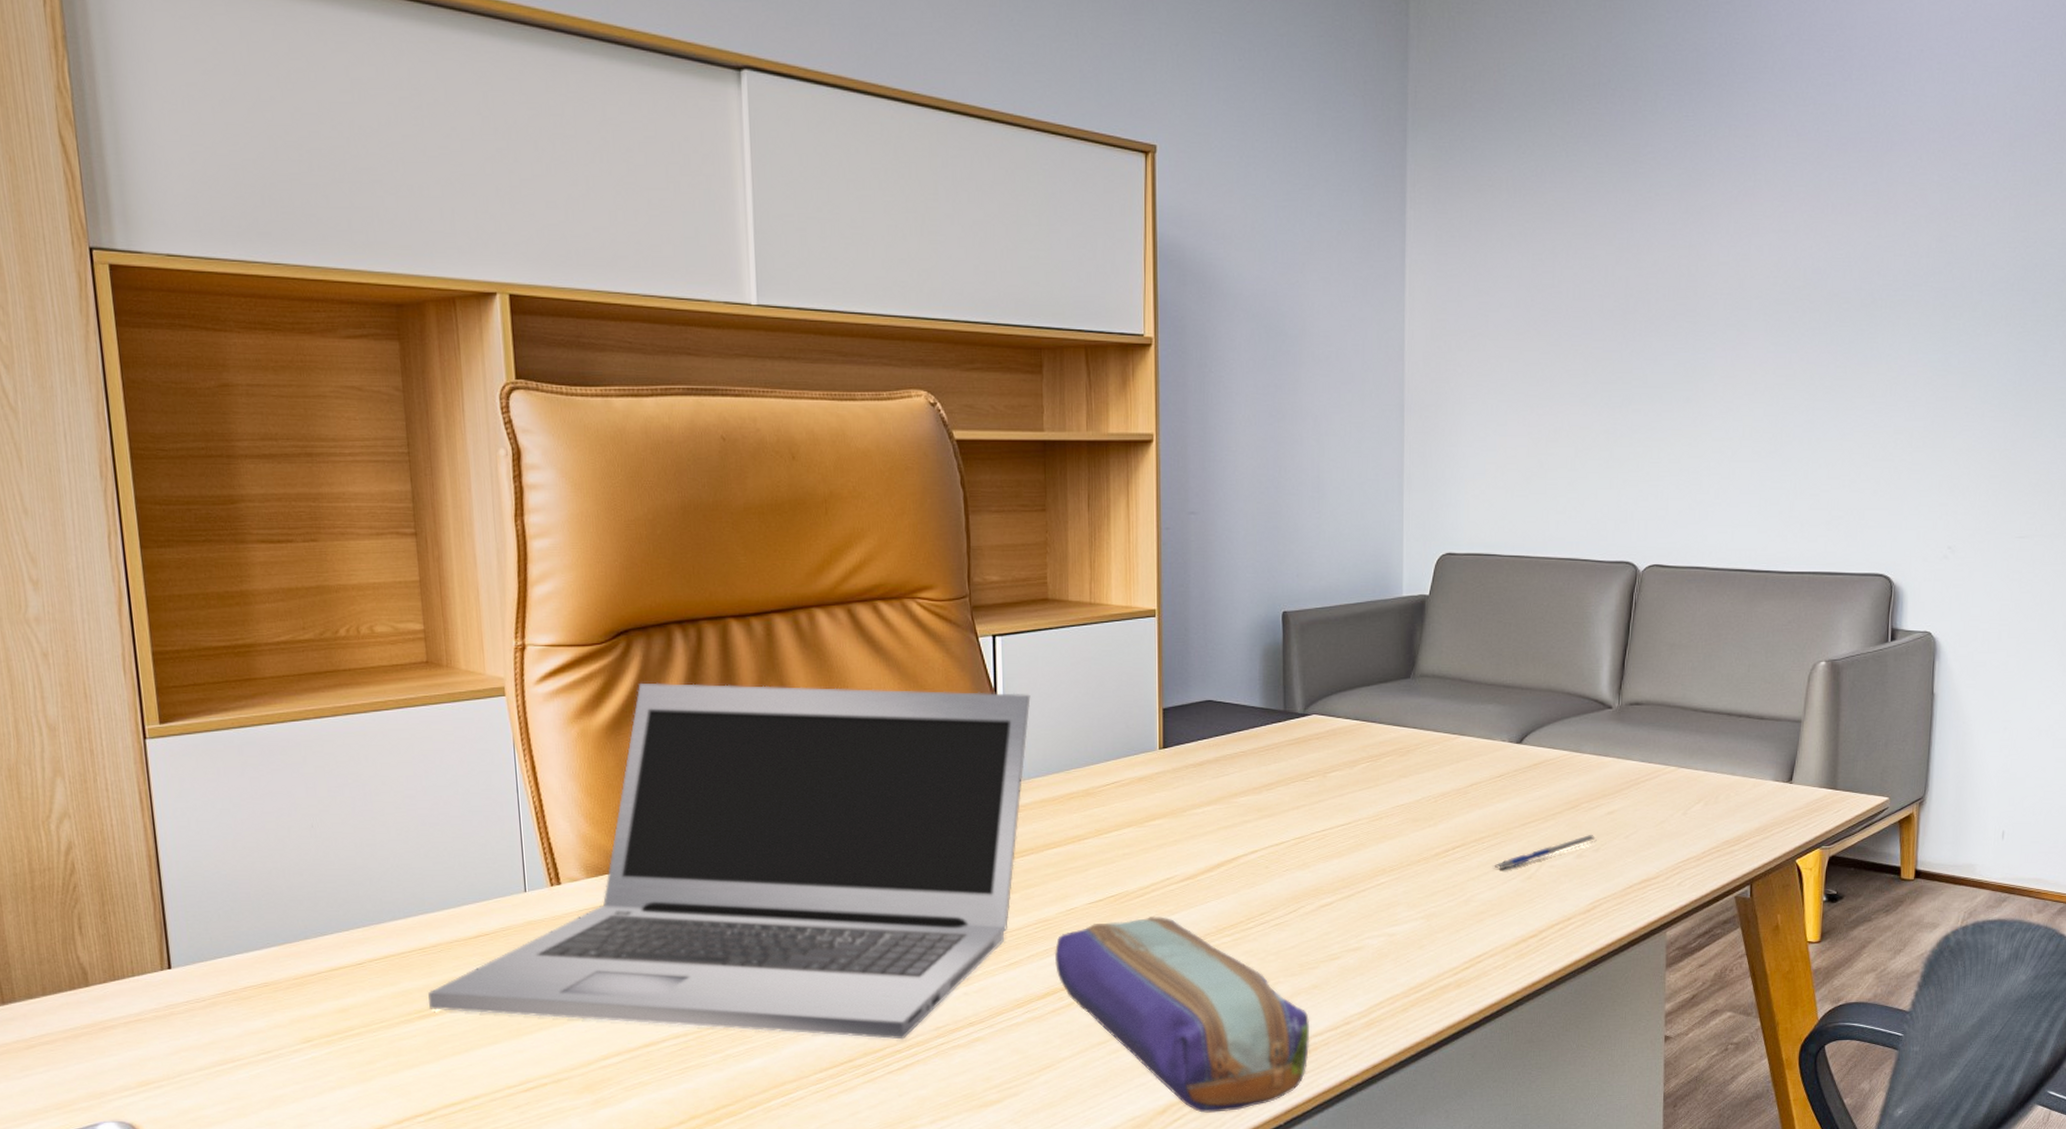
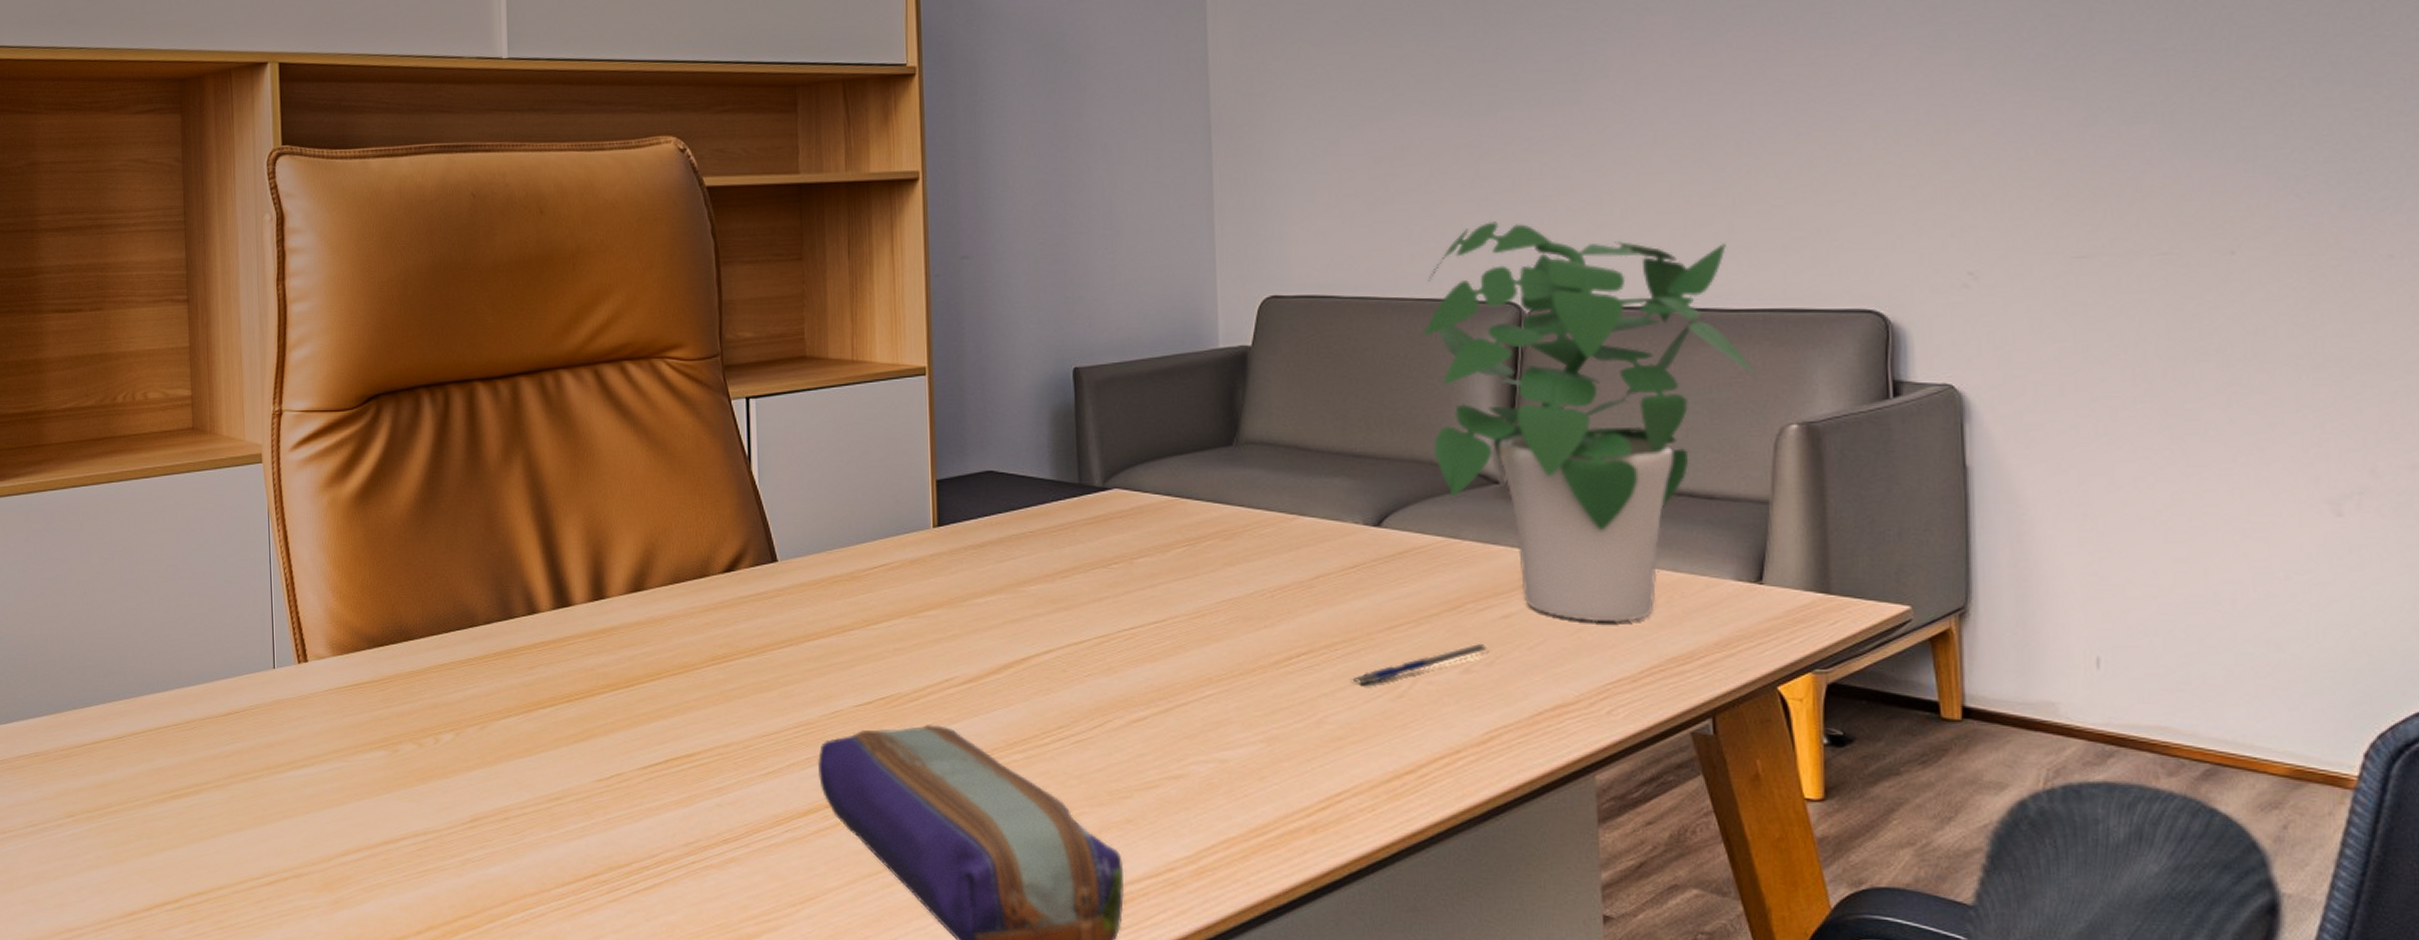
laptop: present [428,682,1031,1040] -> none [181,449,788,854]
potted plant: none [1562,496,1801,816] -> present [1422,221,1757,623]

